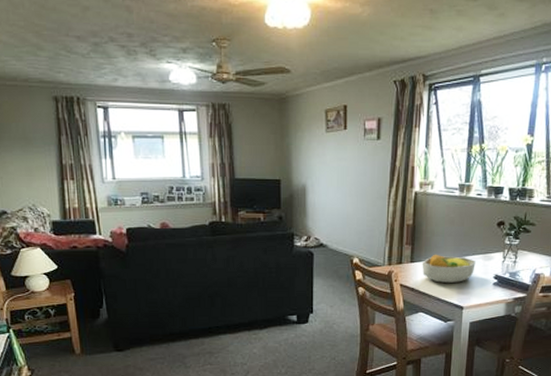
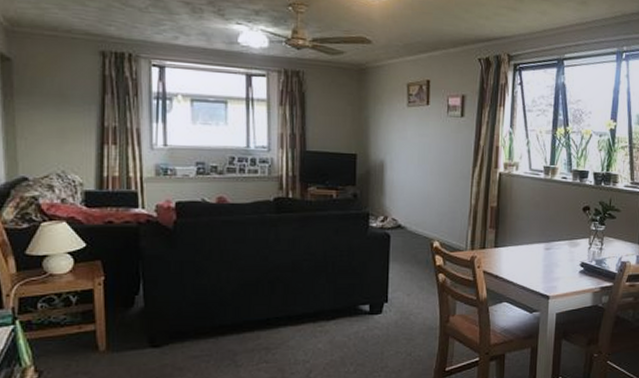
fruit bowl: present [421,254,476,284] -> none [506,239,562,271]

